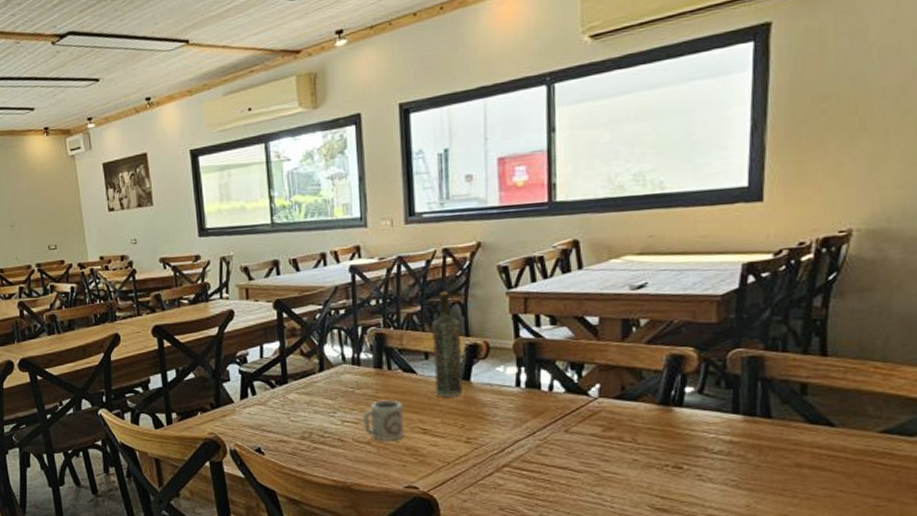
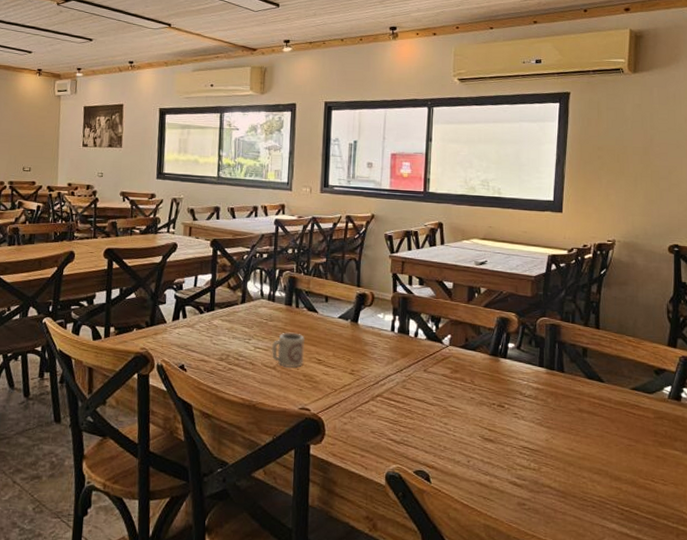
bottle: present [431,292,463,396] -> none [331,249,354,334]

